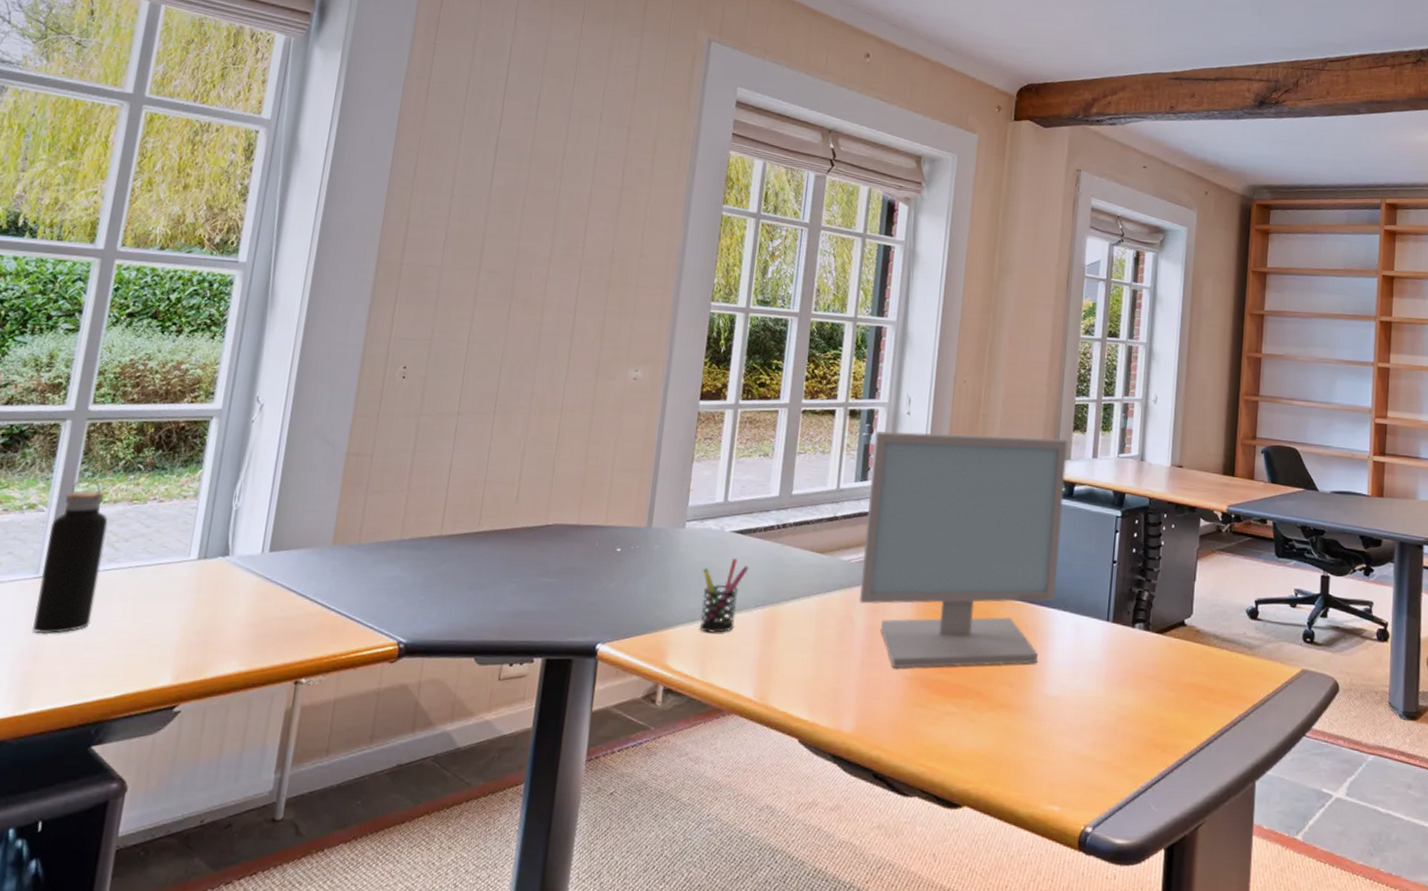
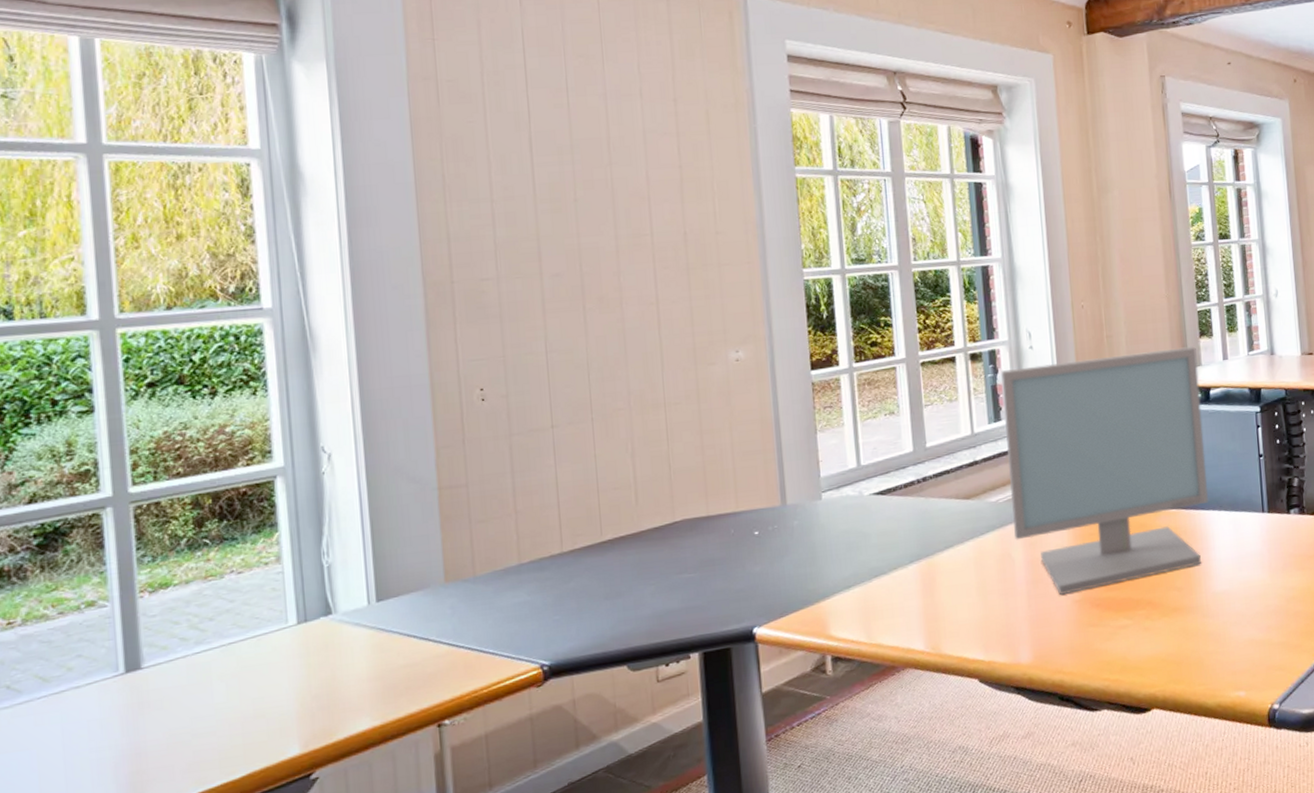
water bottle: present [32,479,108,635] -> none [118,564,193,731]
pen holder: present [699,558,749,633] -> none [849,519,896,596]

